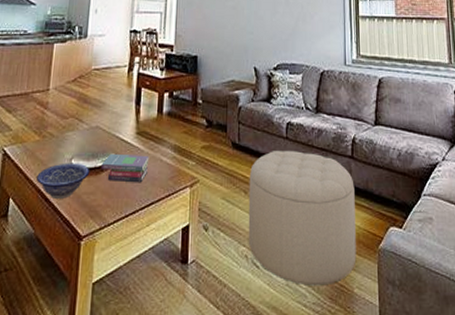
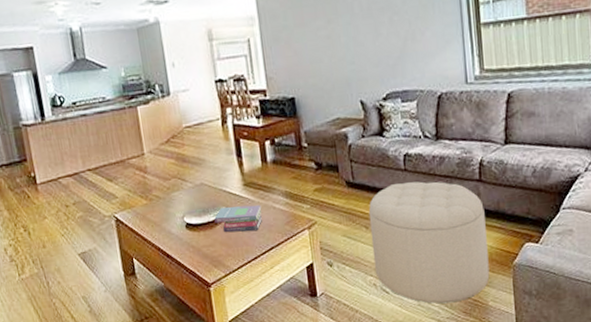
decorative bowl: present [37,163,90,199] -> none [153,220,205,254]

